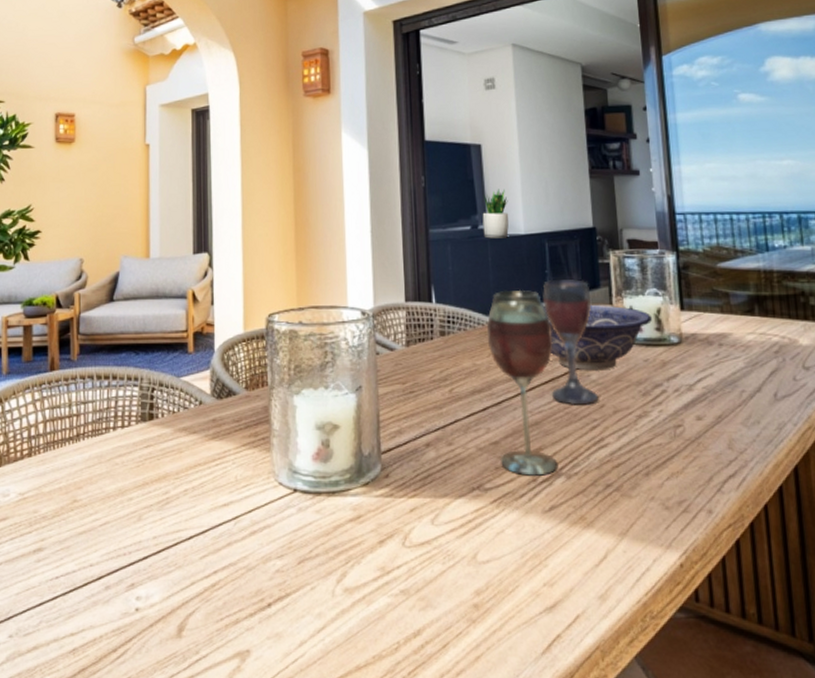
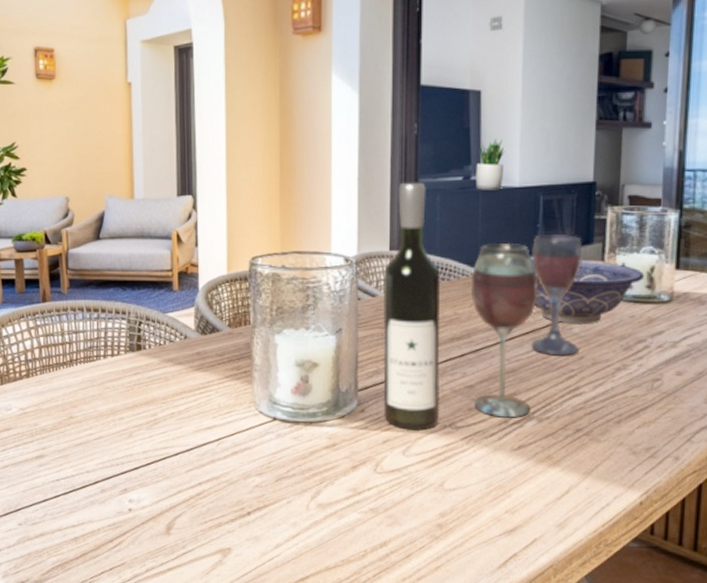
bottle: none [400,232,467,495] -> present [382,182,441,431]

